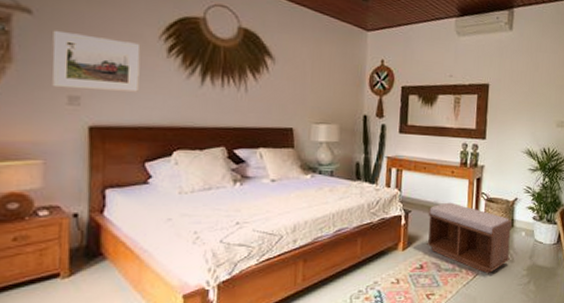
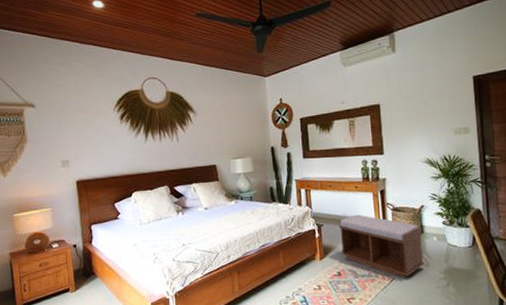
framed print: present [52,30,141,92] -> none [48,116,105,156]

